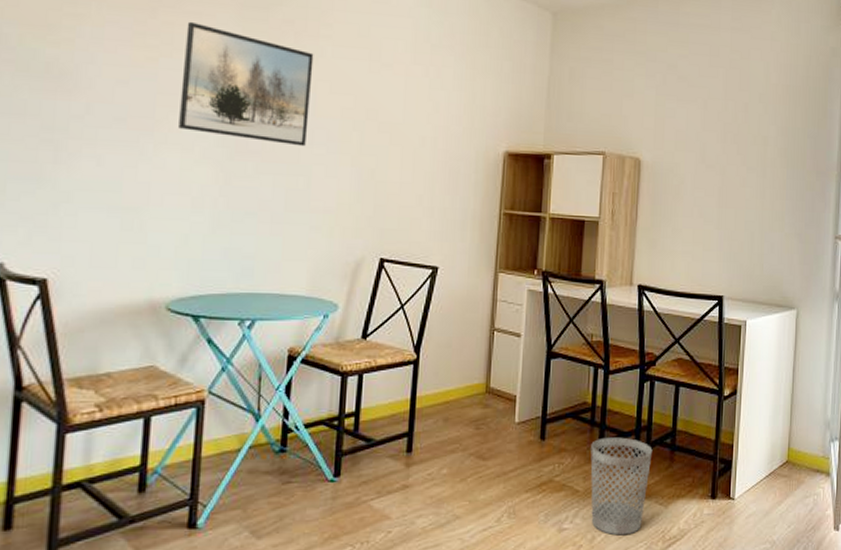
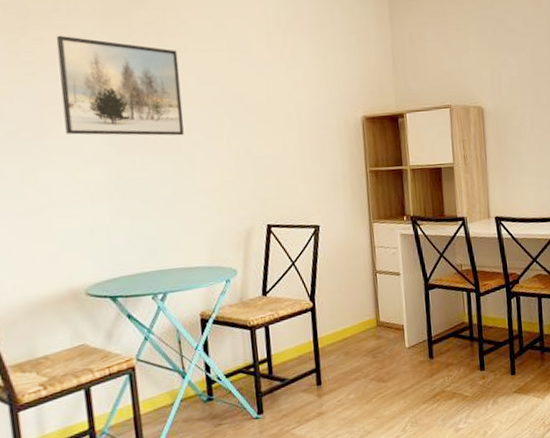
wastebasket: present [590,437,653,536] -> none [473,346,526,428]

